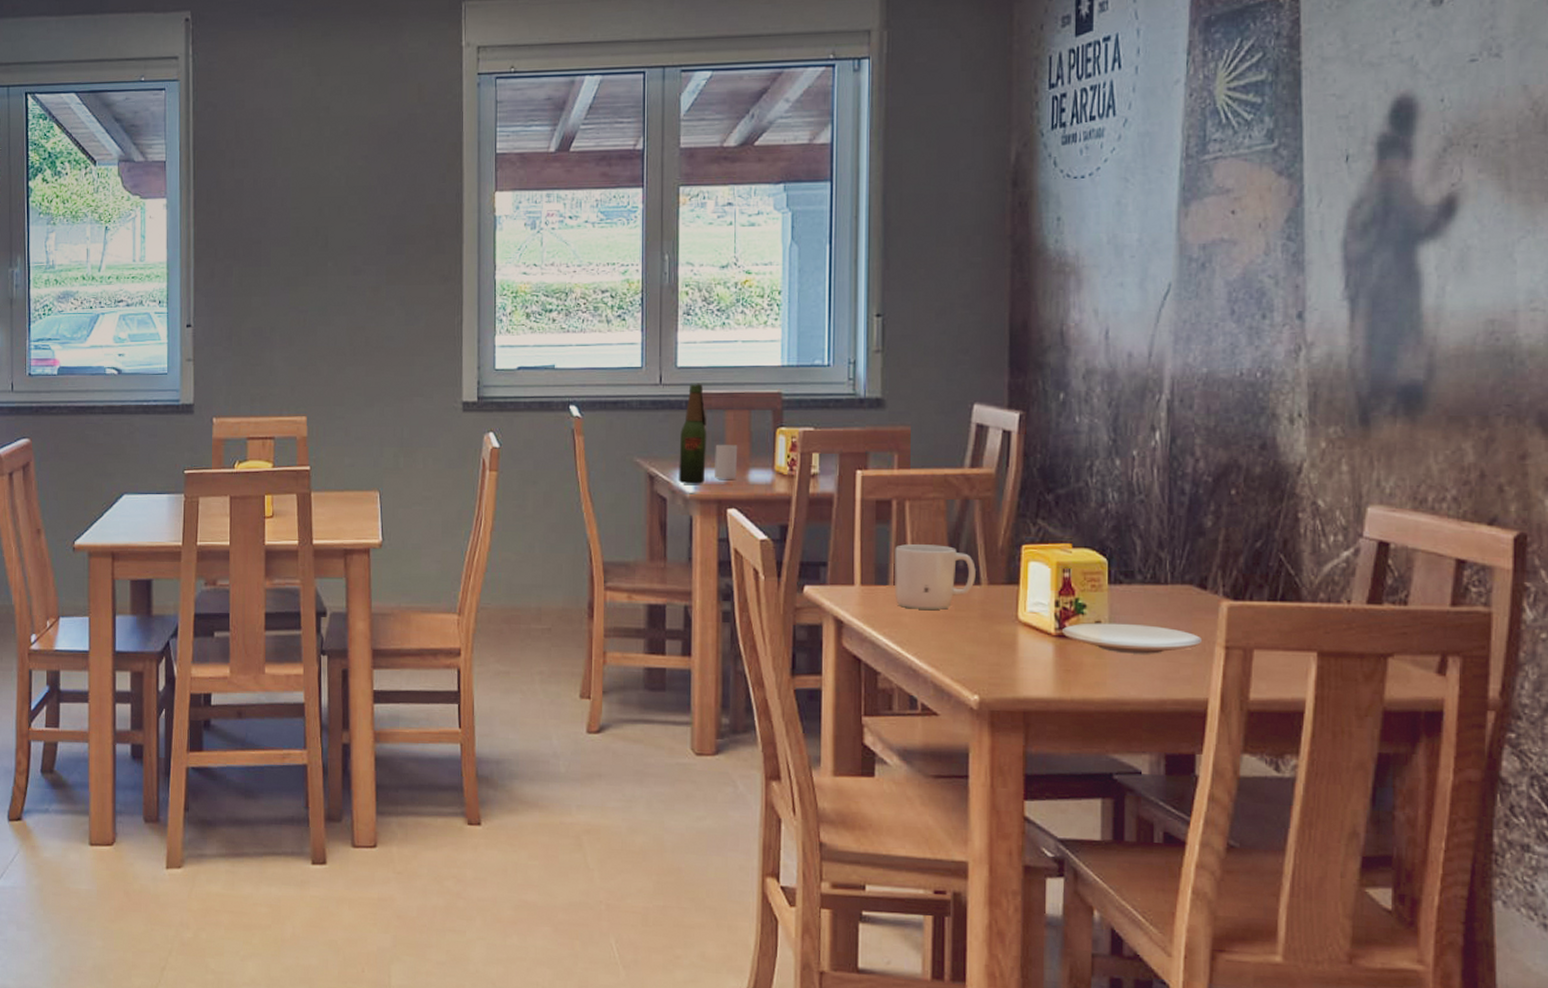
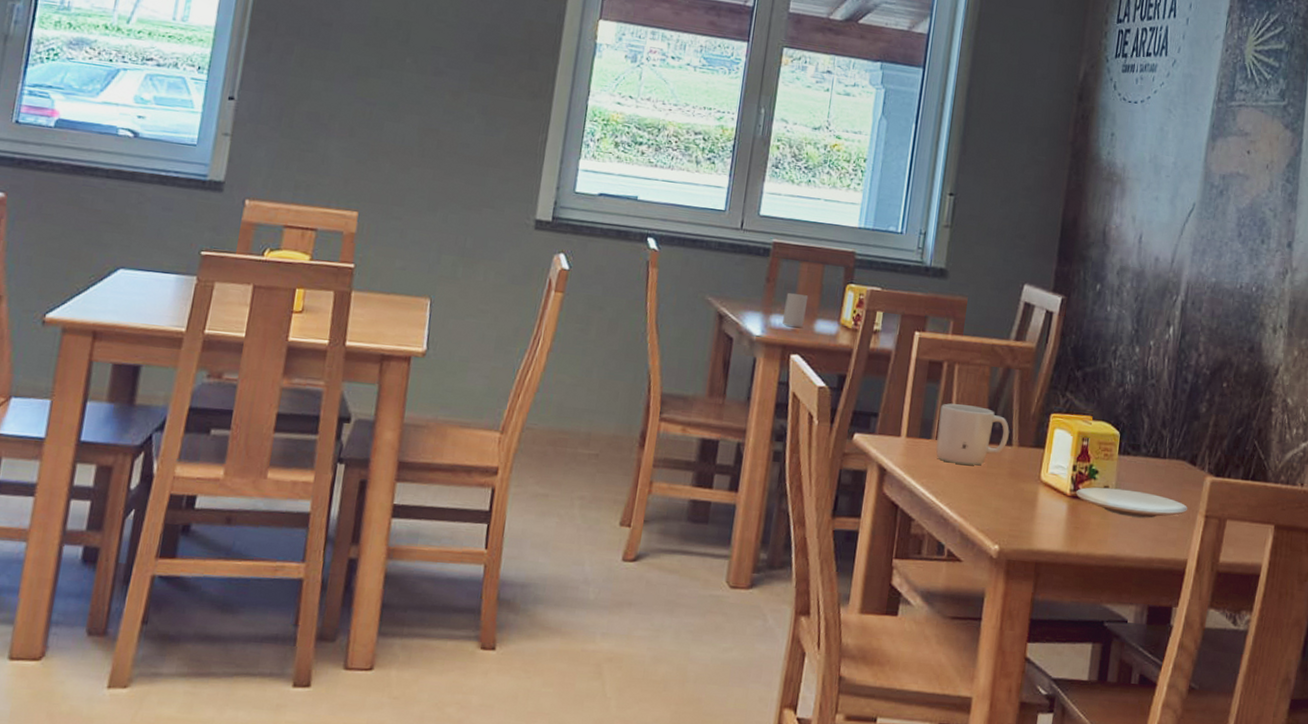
beer bottle: present [678,383,707,485] -> none [746,232,783,329]

